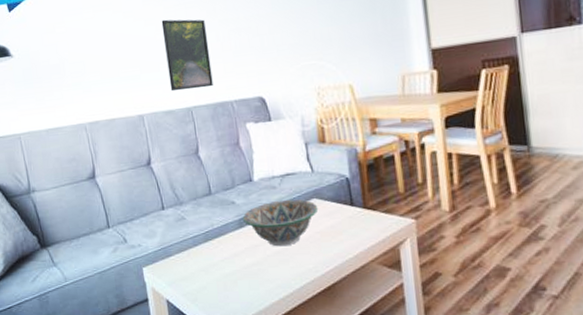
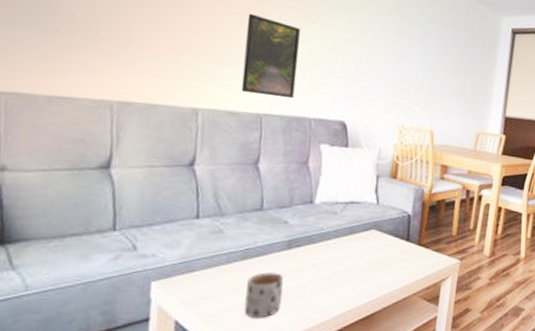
mug: none [214,251,247,295] -> present [244,272,284,318]
decorative bowl: present [242,199,319,247] -> none [292,226,375,273]

